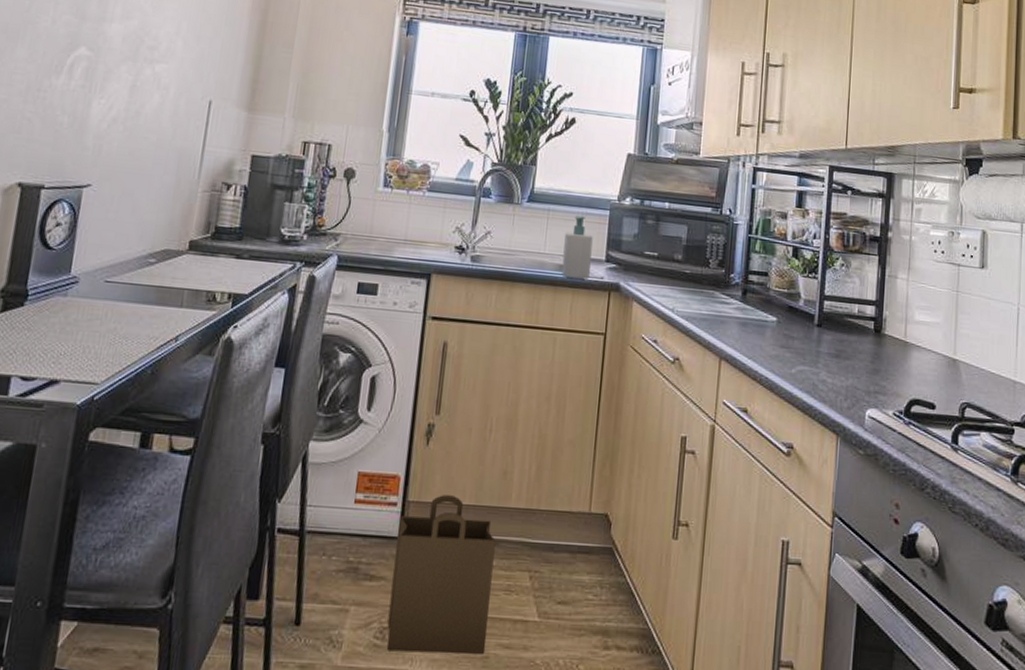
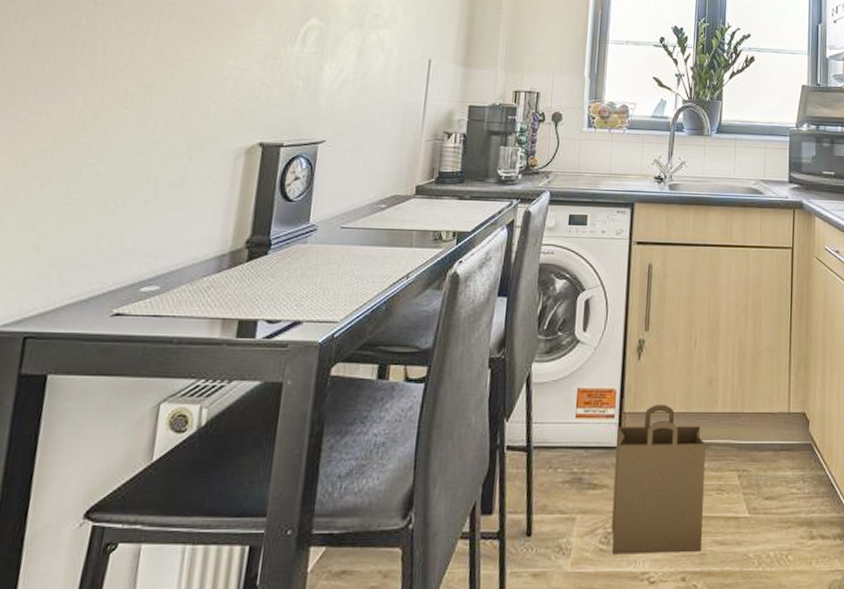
soap bottle: present [561,215,593,280] -> none [750,143,776,200]

